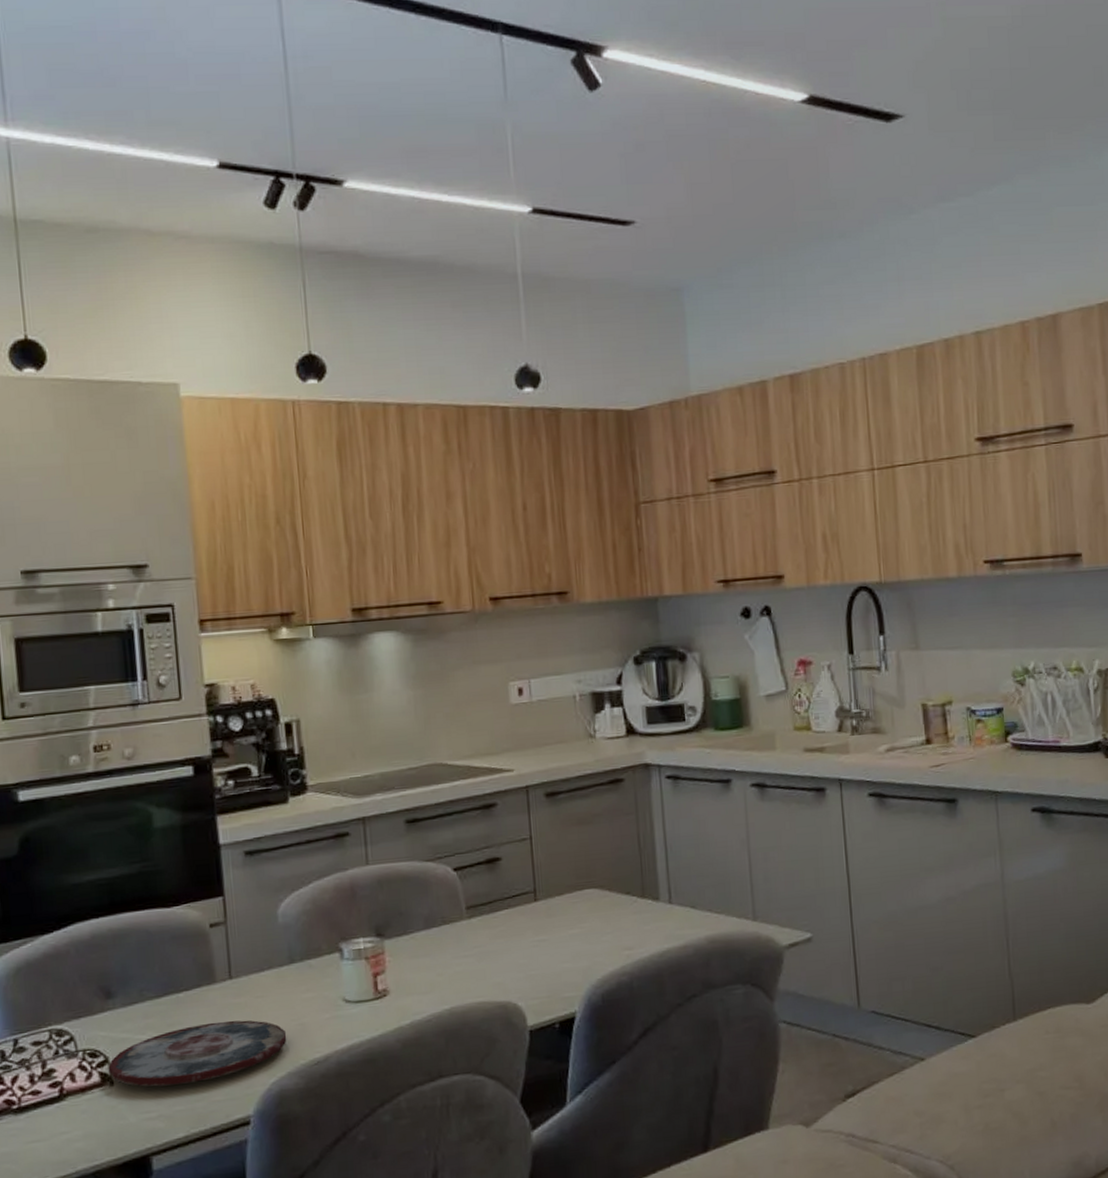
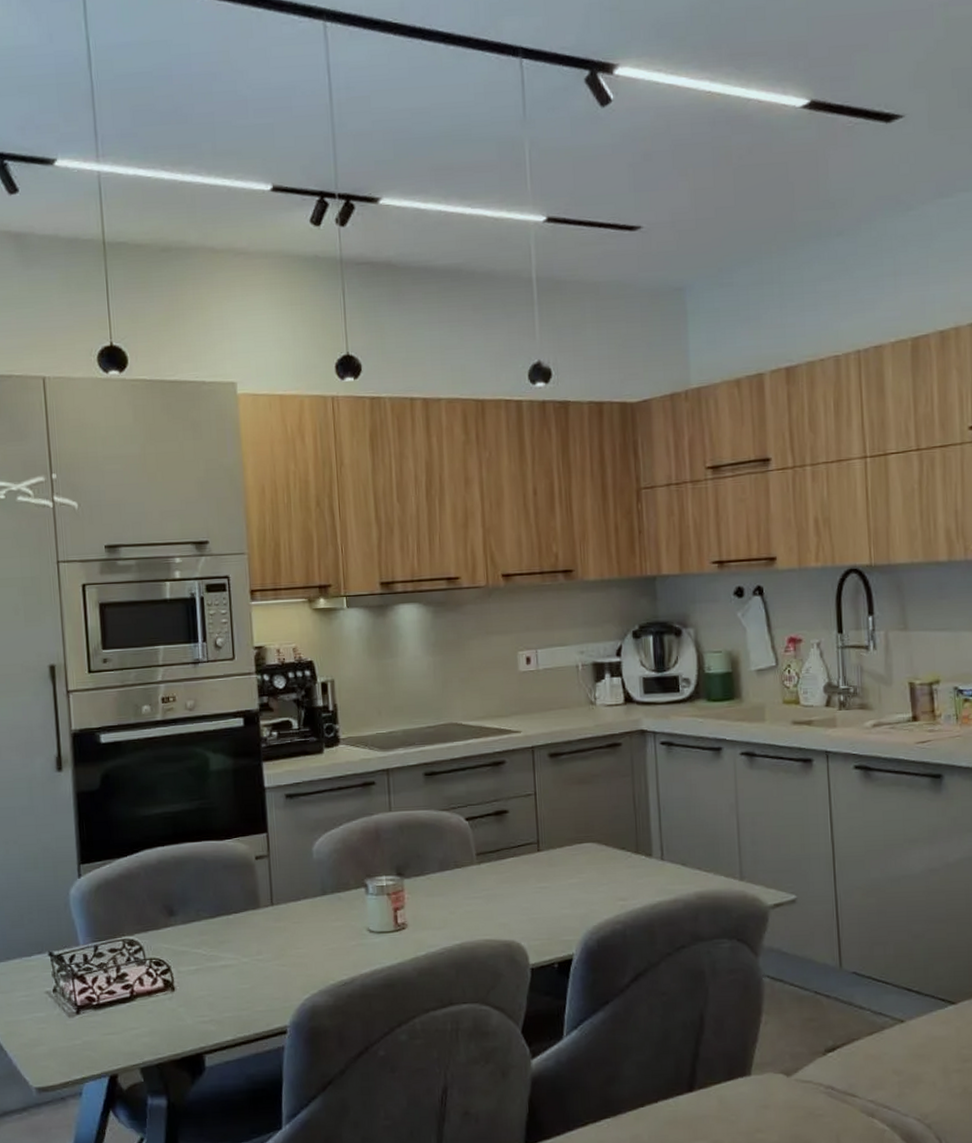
plate: present [108,1020,287,1087] -> none [170,941,319,995]

